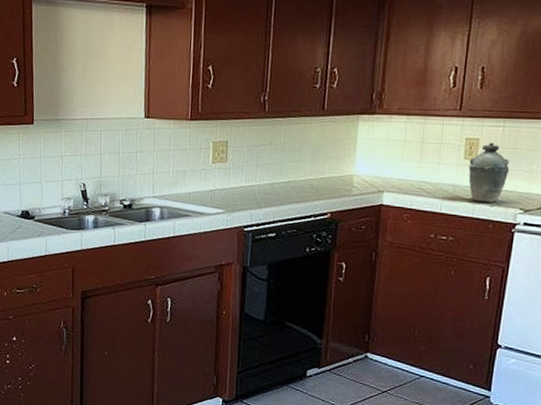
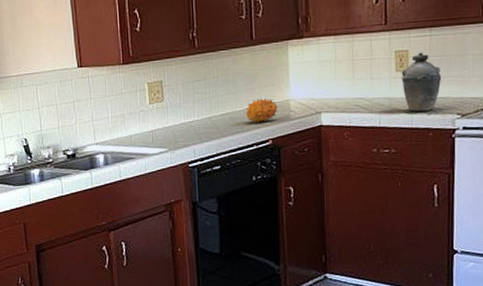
fruit: none [308,171,341,195] -> present [246,99,278,123]

